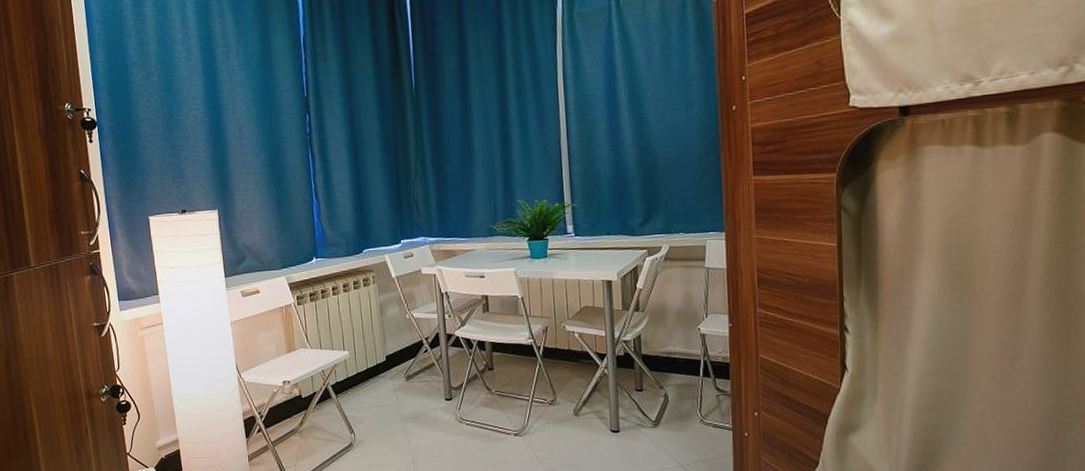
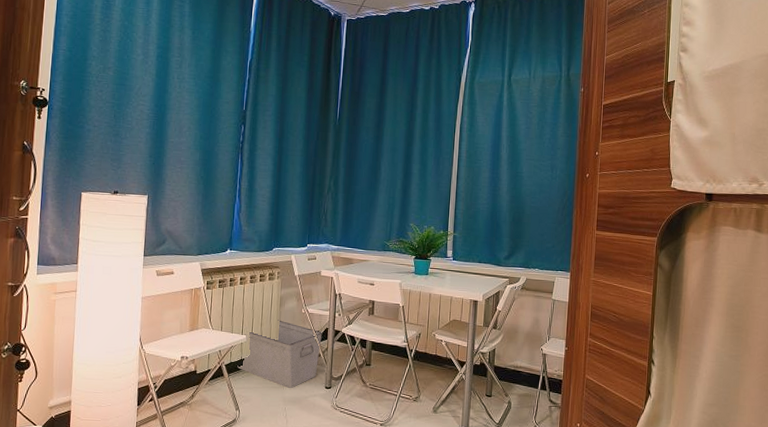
storage bin: none [344,329,434,405] -> present [237,320,322,389]

